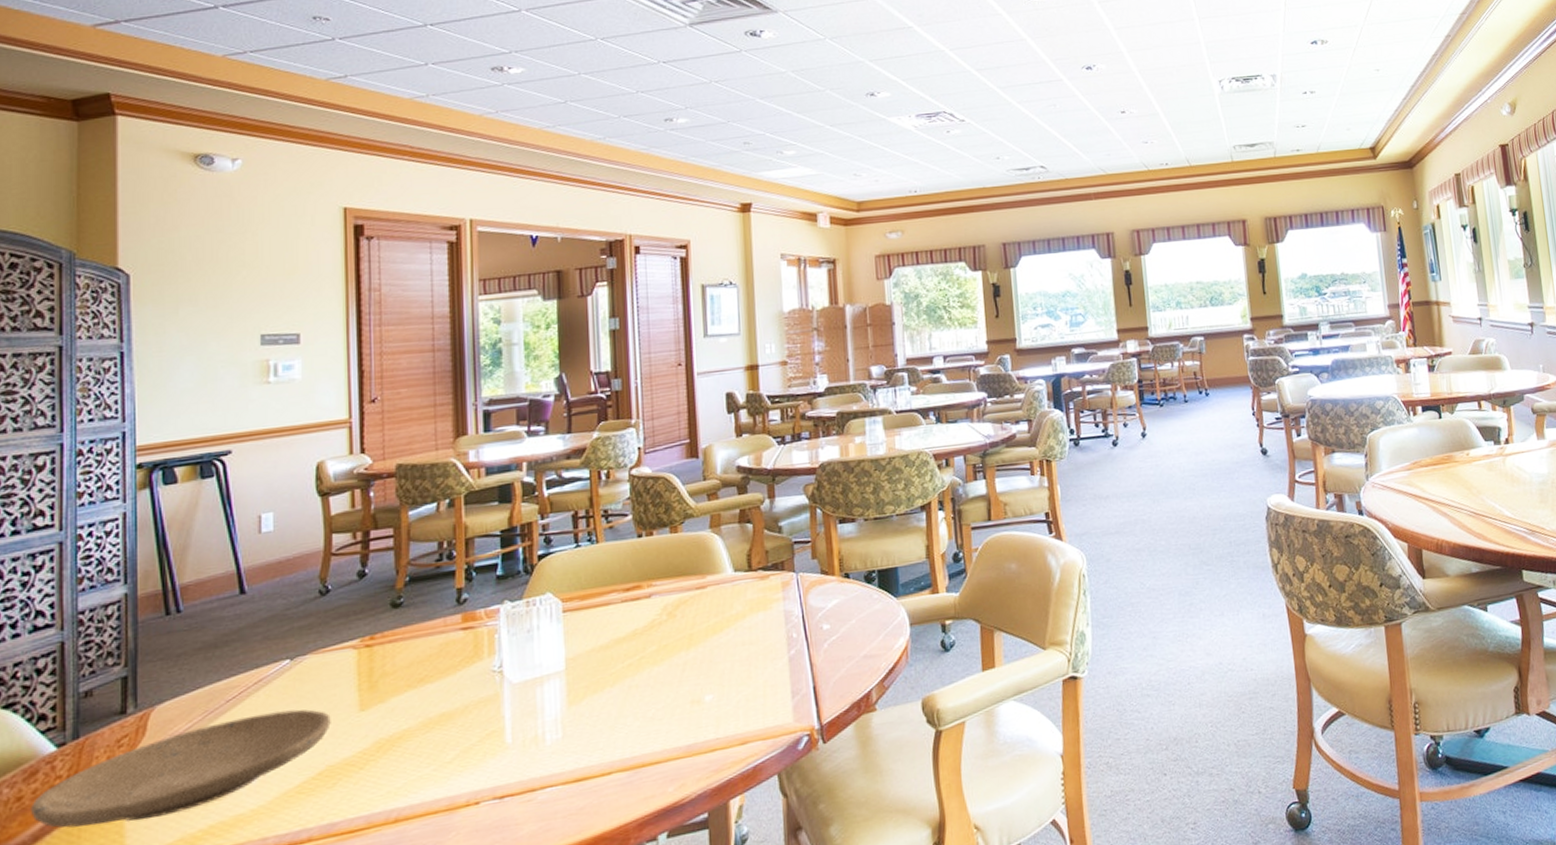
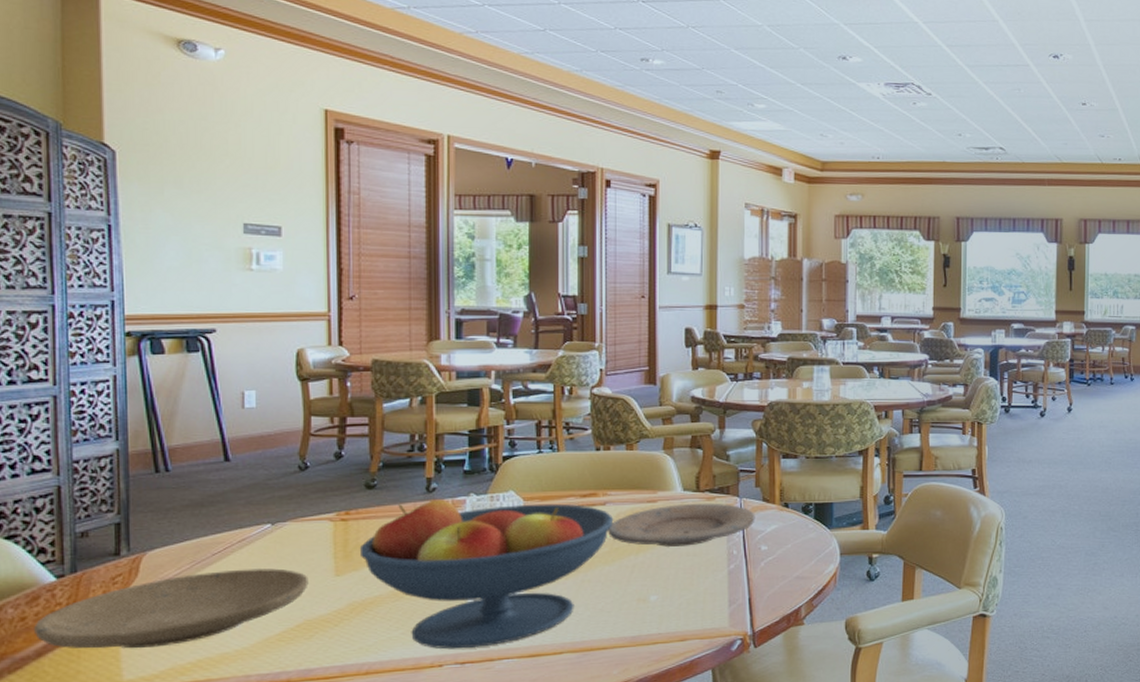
fruit bowl: none [385,600,661,784] -> present [359,499,614,649]
plate: none [655,581,815,639] -> present [608,503,755,547]

